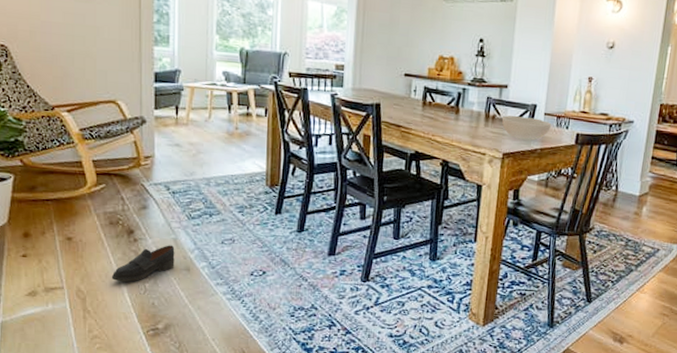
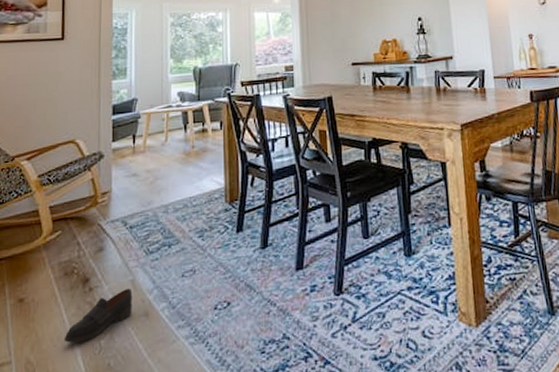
bowl: present [501,115,551,141] -> none [453,83,503,108]

